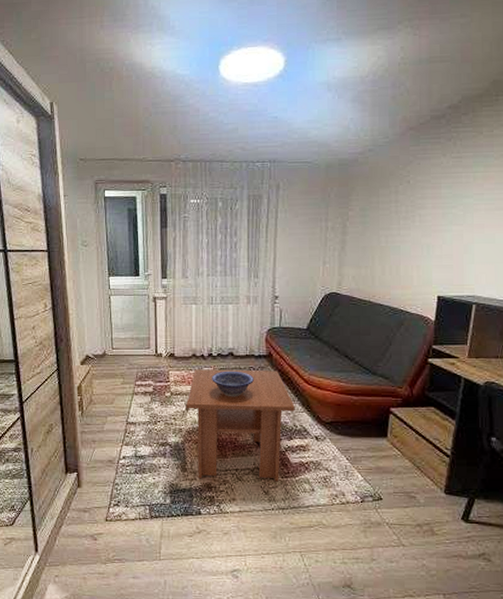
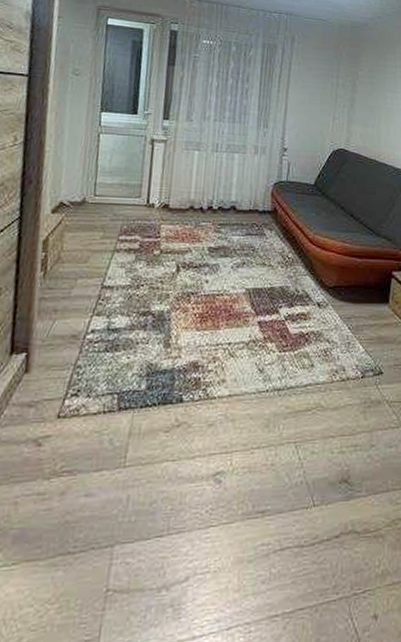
coffee table: present [187,369,295,482] -> none [177,224,298,357]
decorative bowl: present [212,370,254,397] -> none [210,226,256,257]

